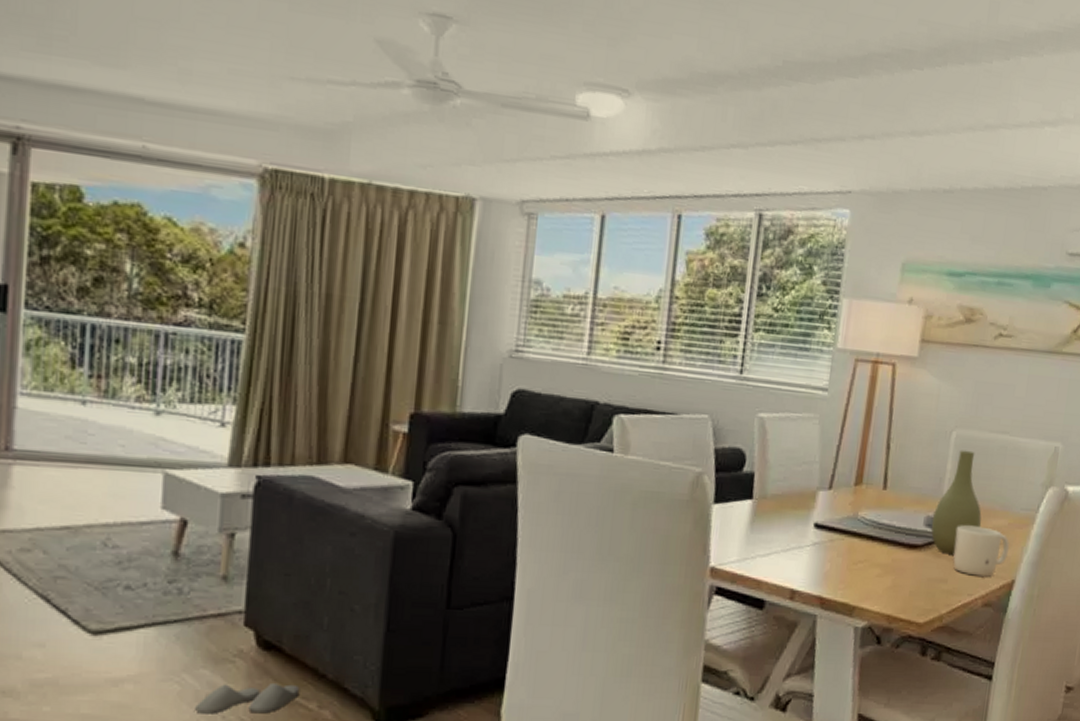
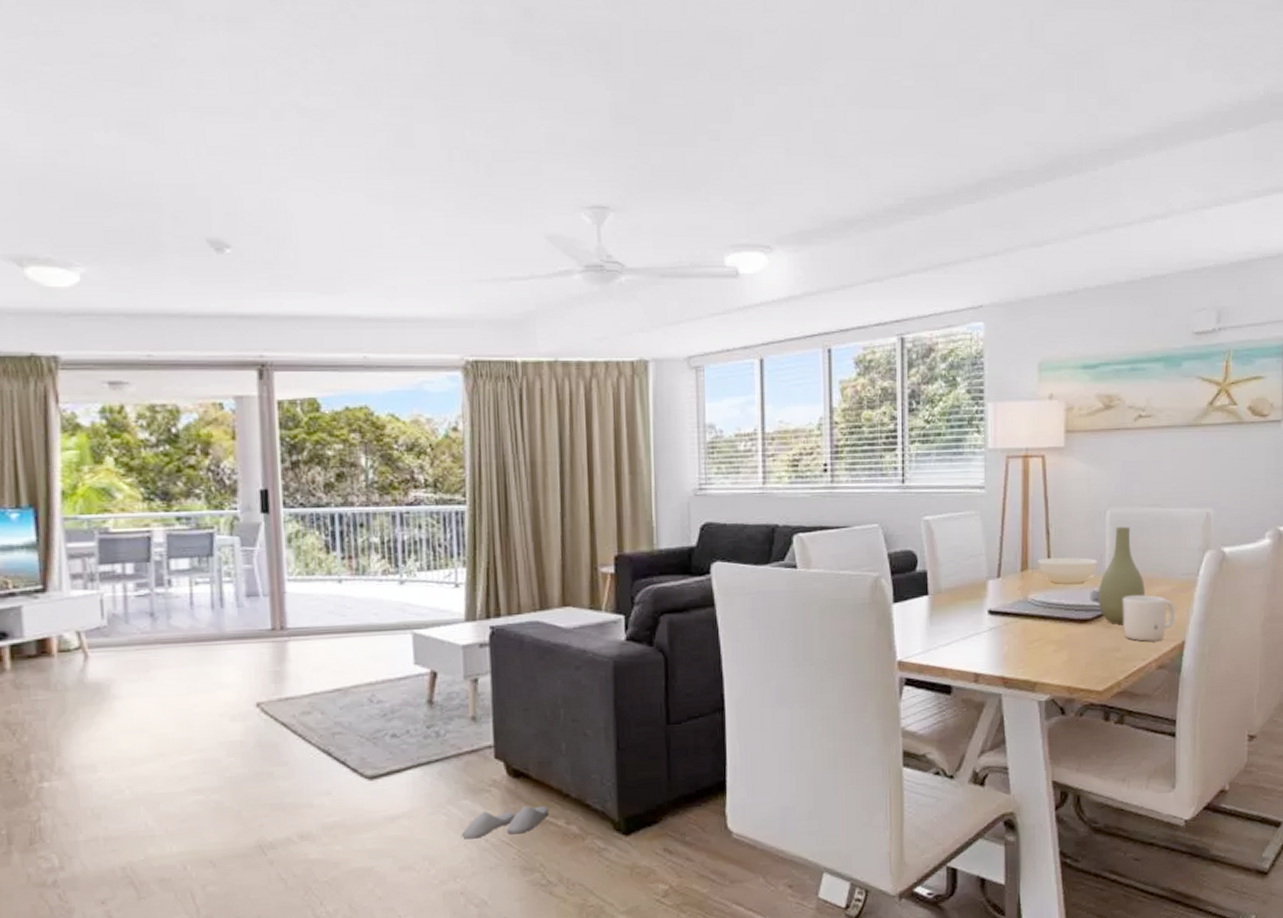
bowl: none [872,474,938,506] -> present [1037,557,1099,584]

